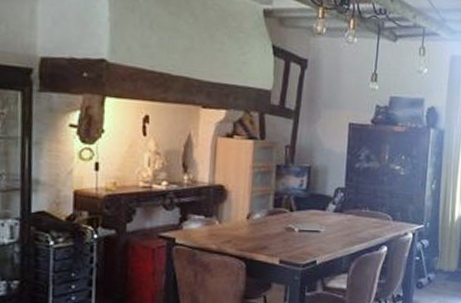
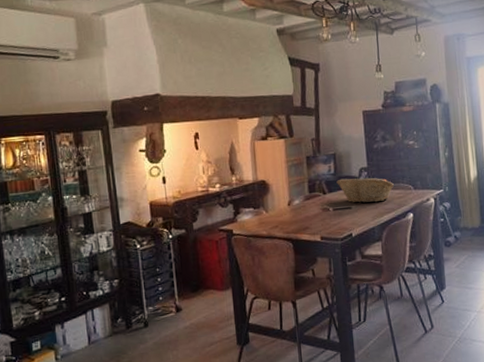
fruit basket: none [307,196,372,229] -> present [336,177,395,203]

